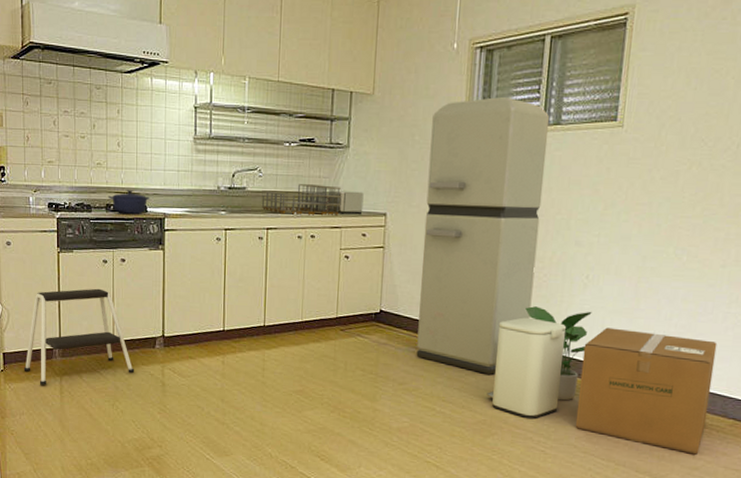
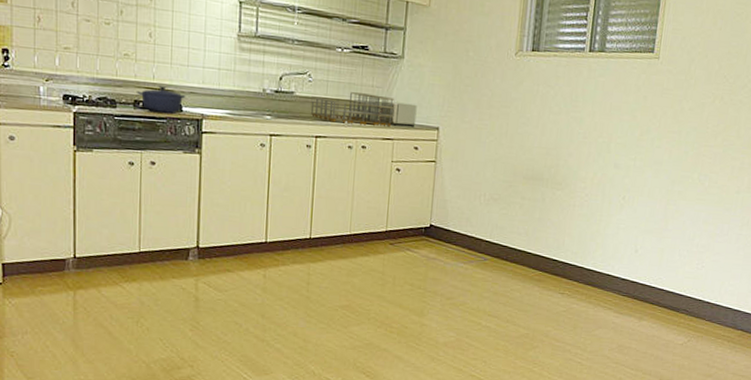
step stool: present [23,288,135,386] -> none [28,193,164,302]
refrigerator: present [416,97,550,376] -> none [464,20,596,291]
pedal bin: present [486,317,567,419] -> none [530,235,604,332]
potted plant: present [525,306,592,401] -> none [568,224,627,315]
box: present [575,327,718,455] -> none [608,246,731,363]

